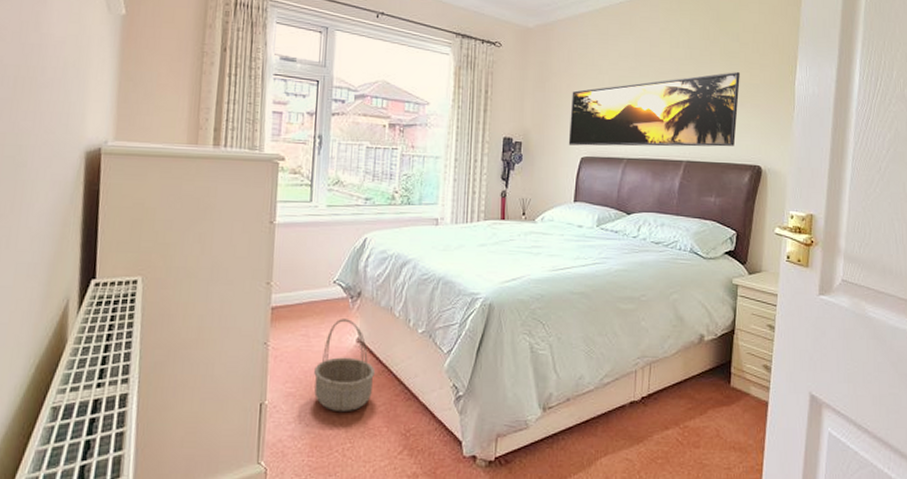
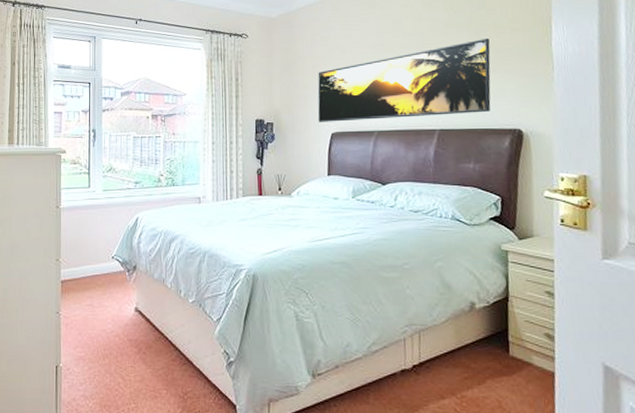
basket: present [314,319,376,413] -> none [100,290,153,375]

